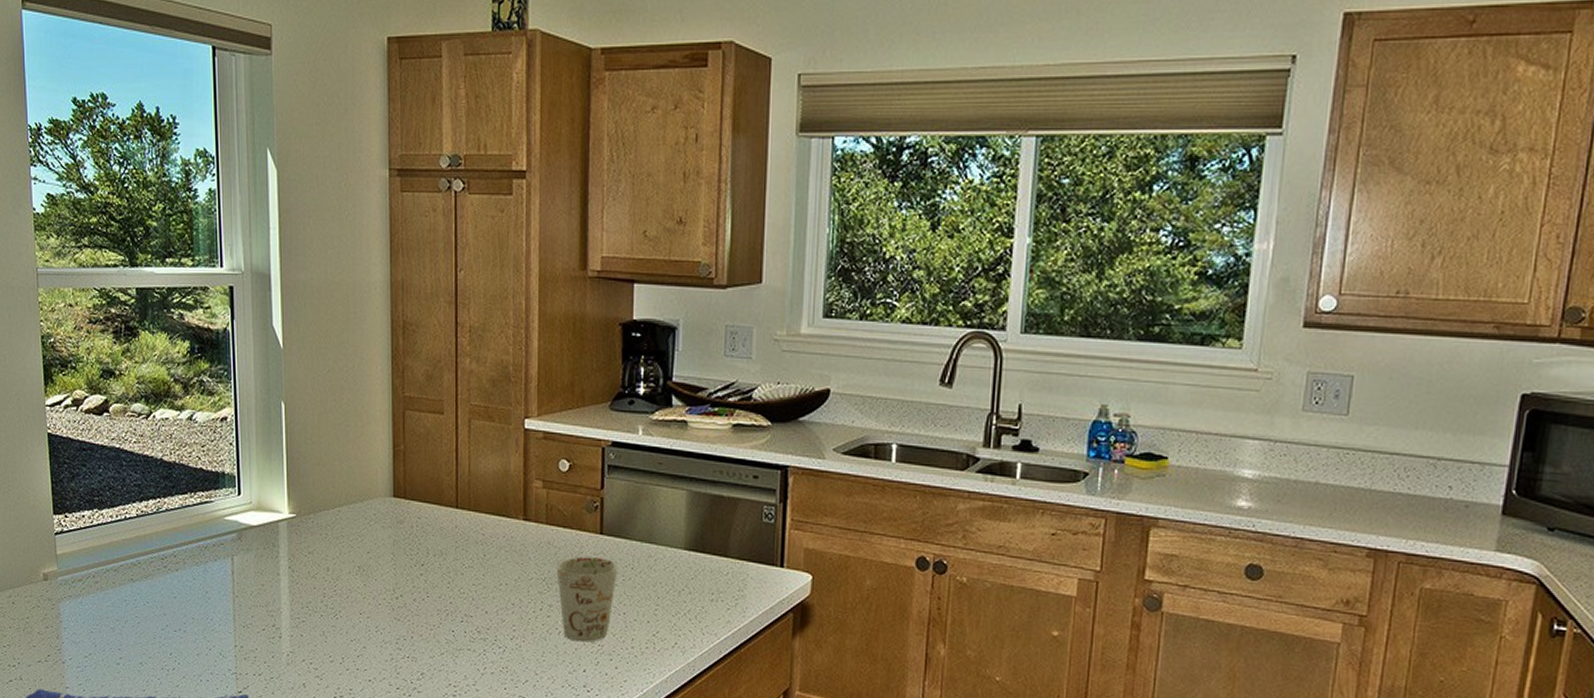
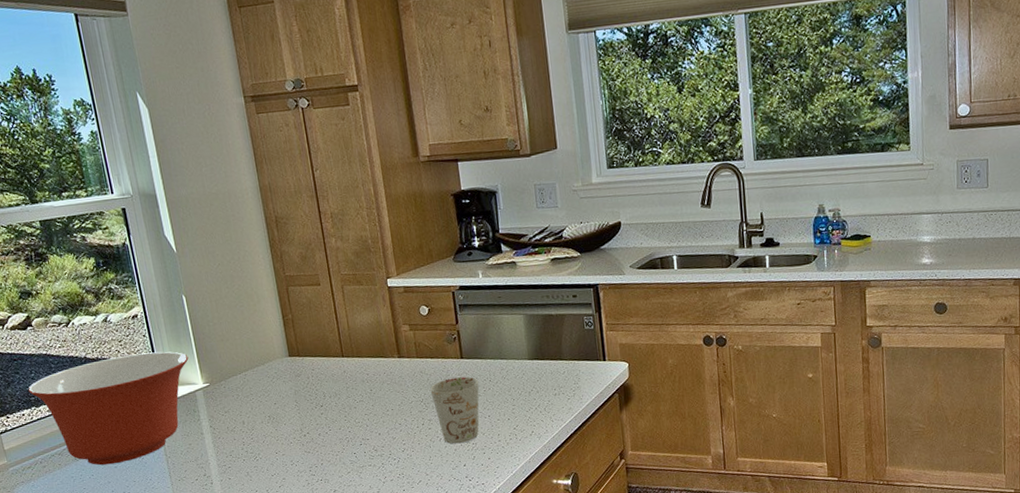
mixing bowl: none [93,464,277,594] -> present [28,351,189,466]

